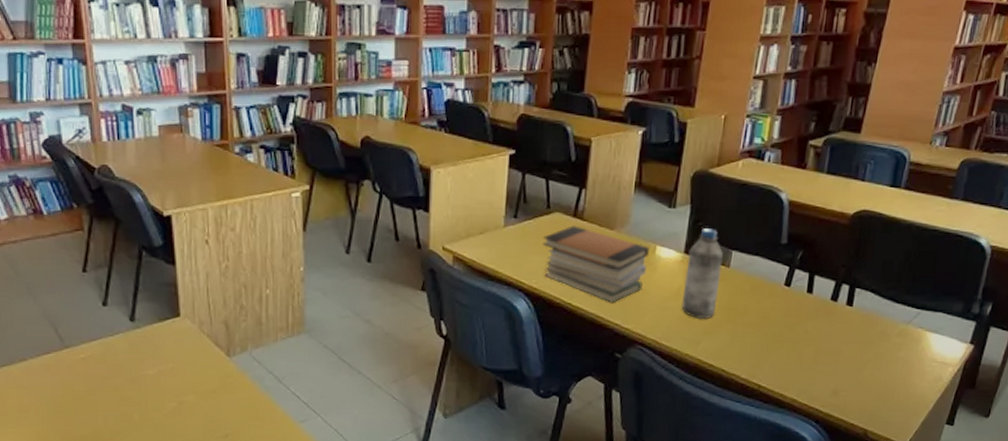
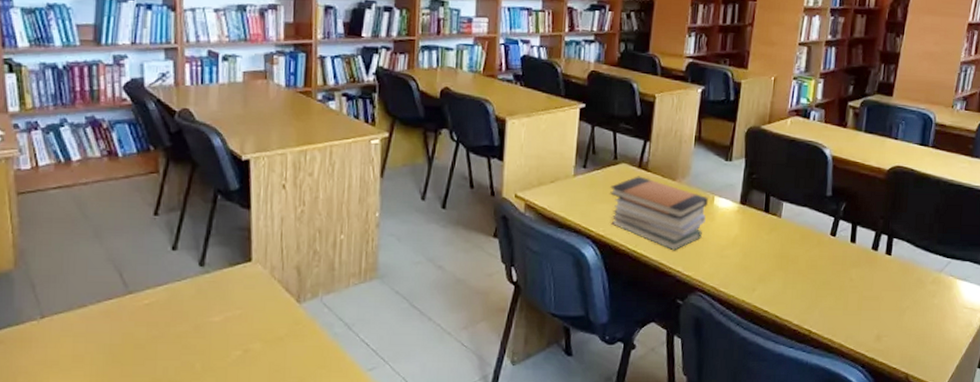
water bottle: present [681,228,724,320] -> none [738,180,776,267]

